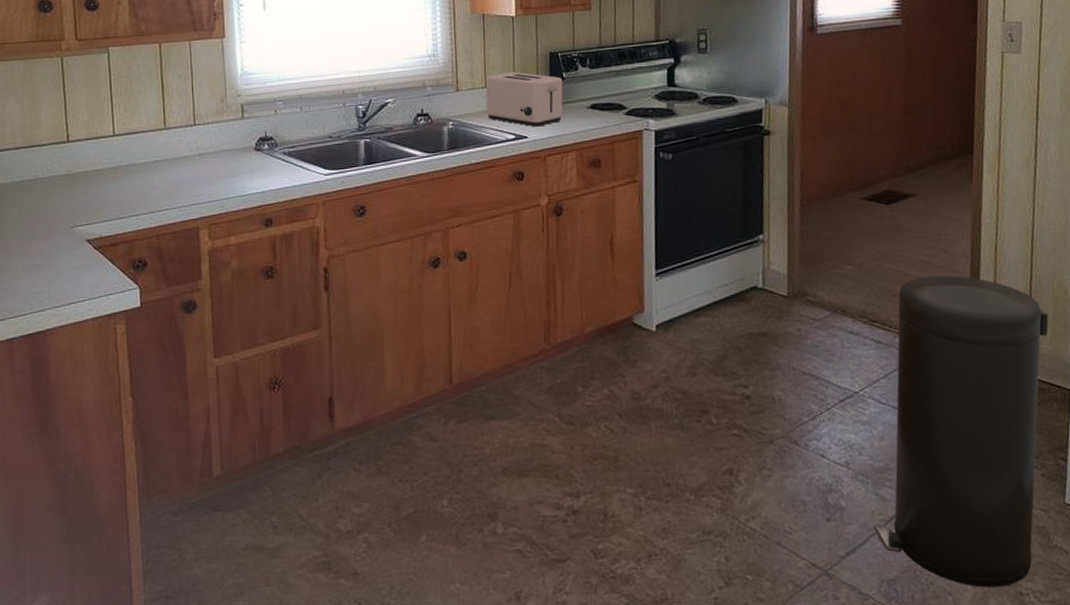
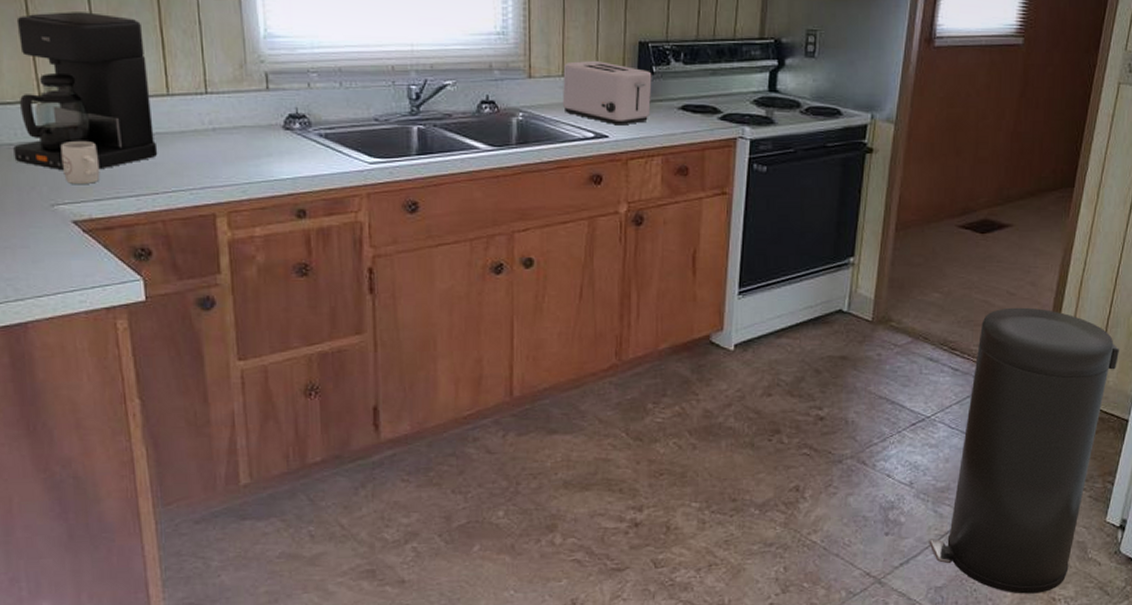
coffee maker: none [45,67,155,198] -> present [13,12,158,171]
mug: none [81,171,110,209] -> present [60,140,100,185]

